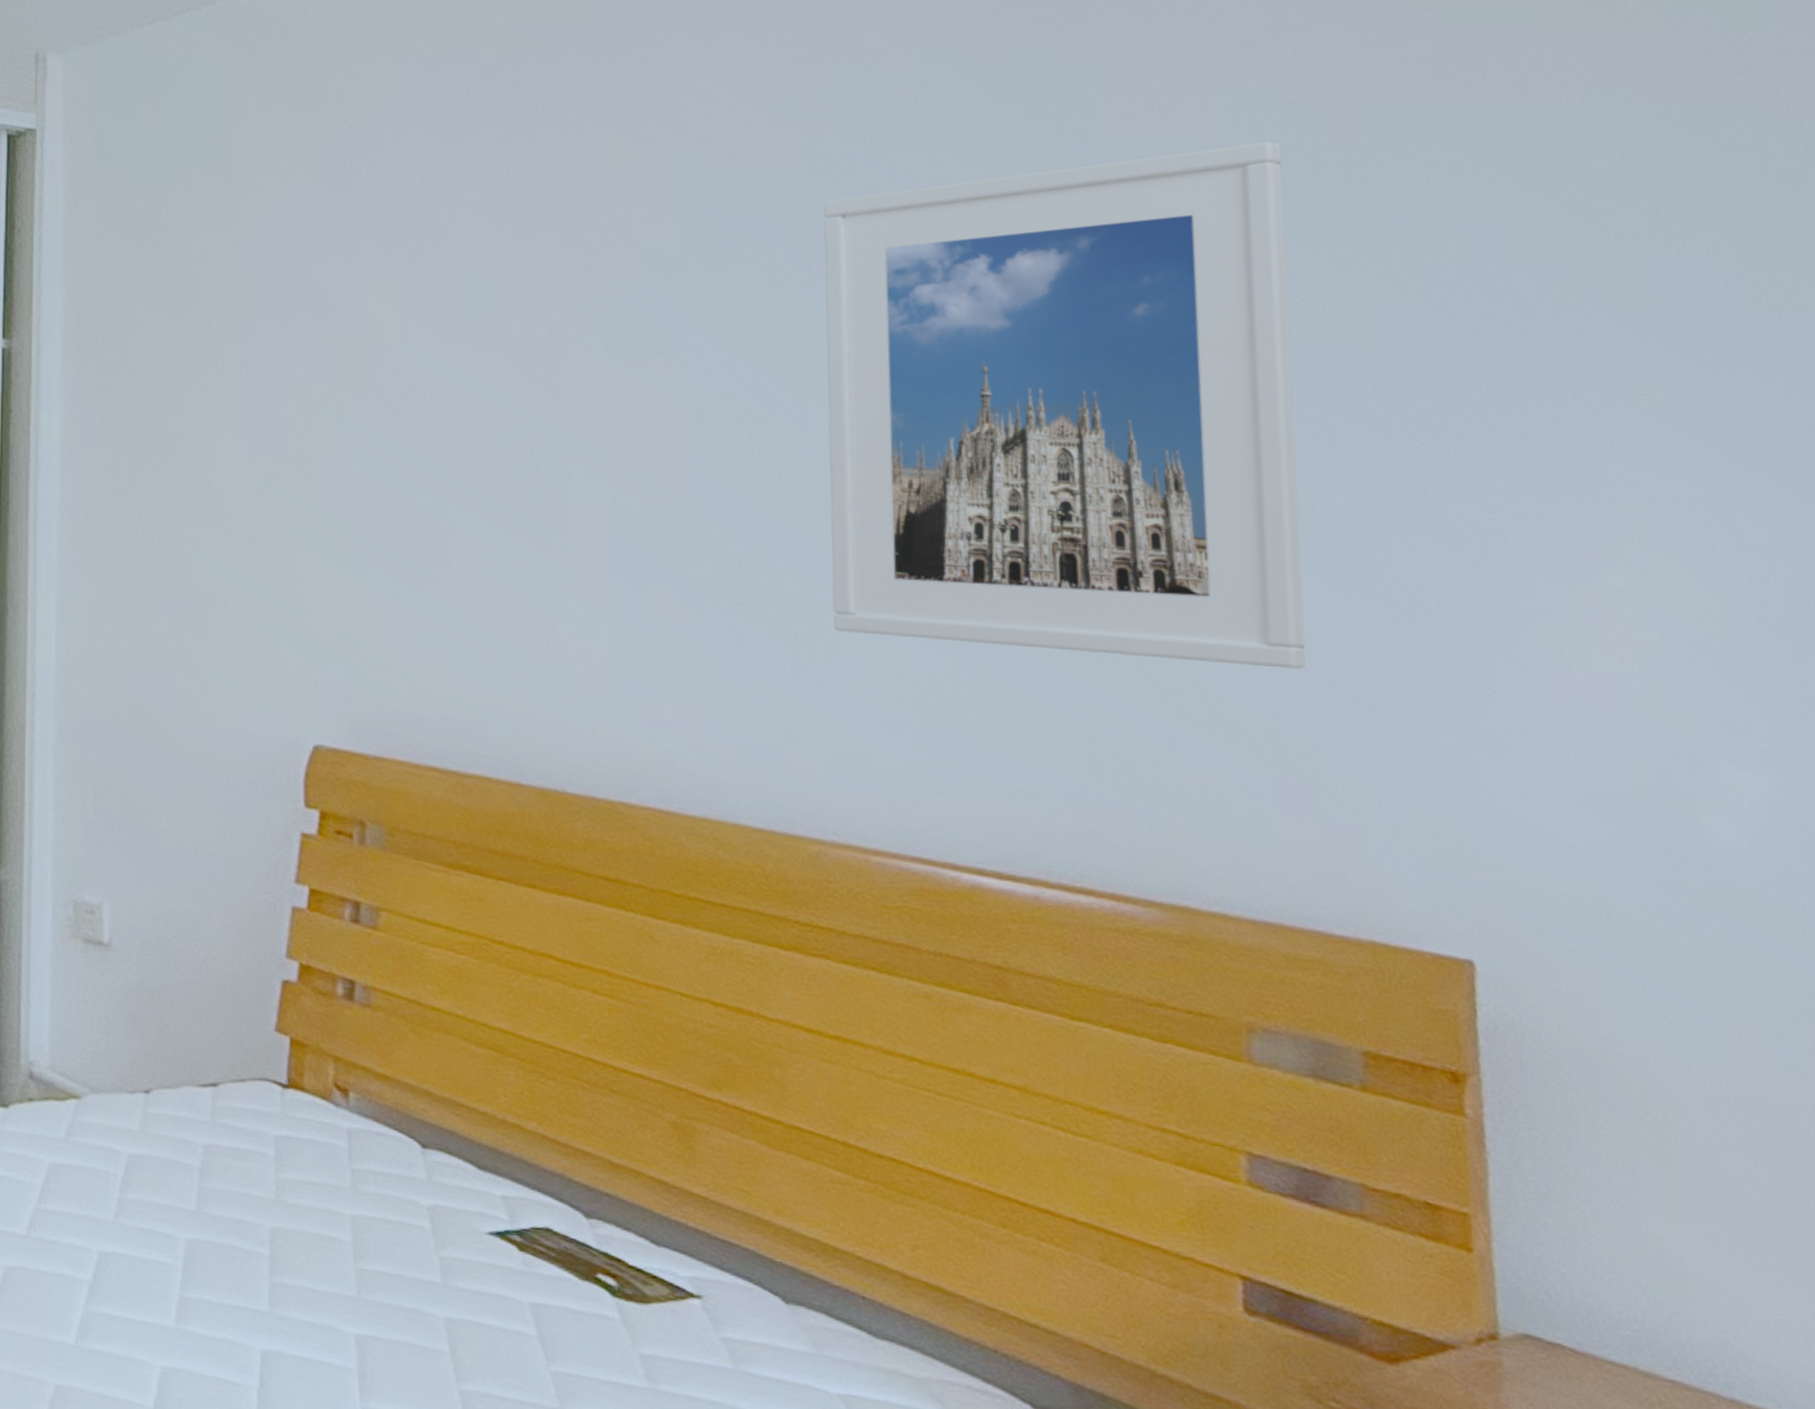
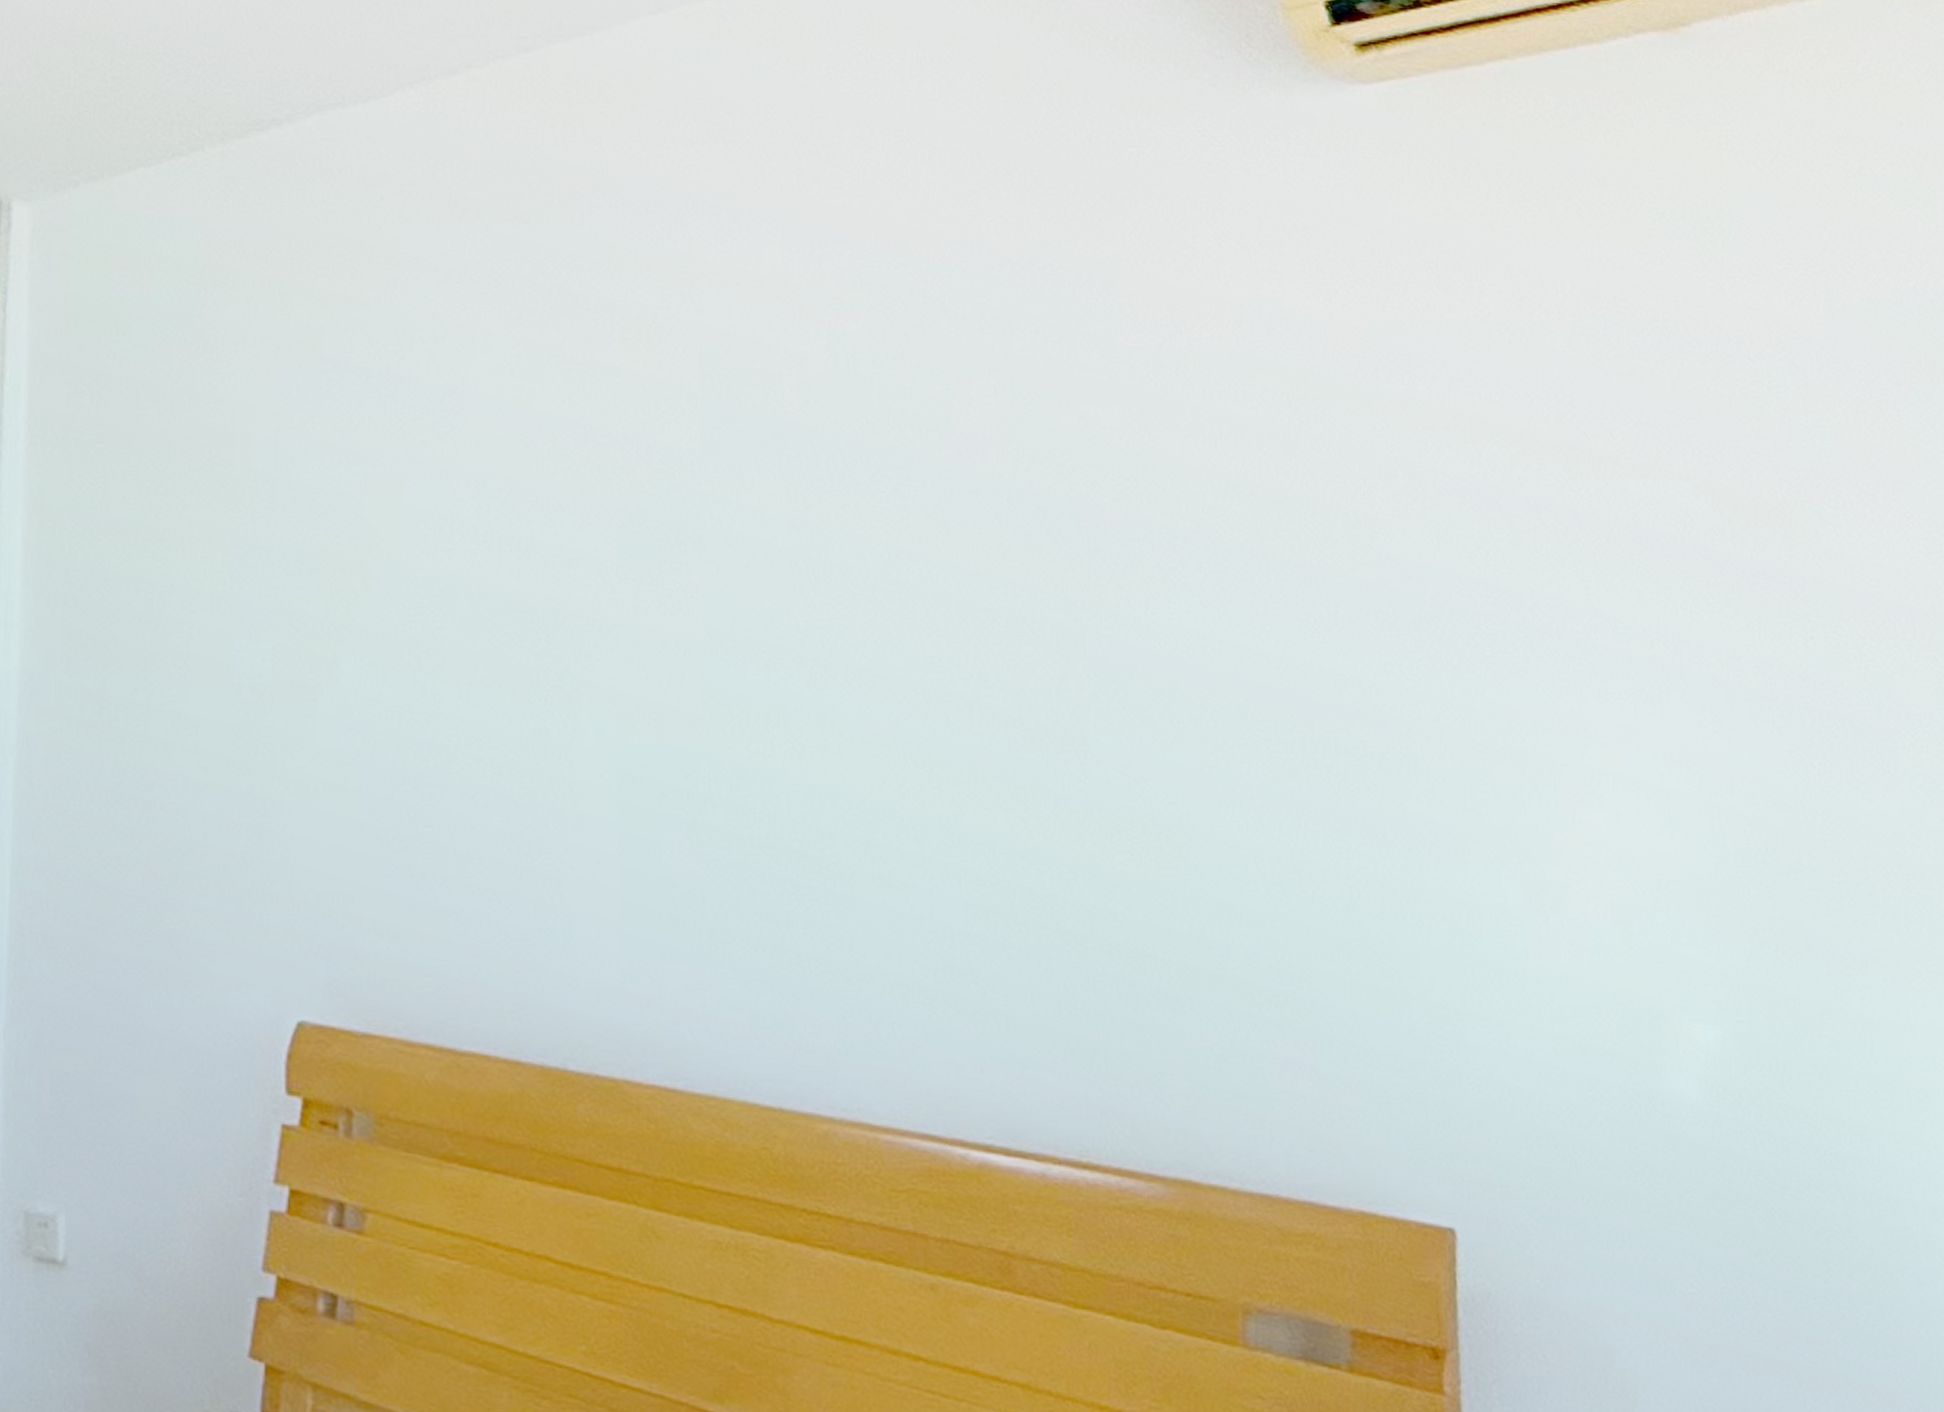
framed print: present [823,142,1306,669] -> none [846,350,1307,921]

